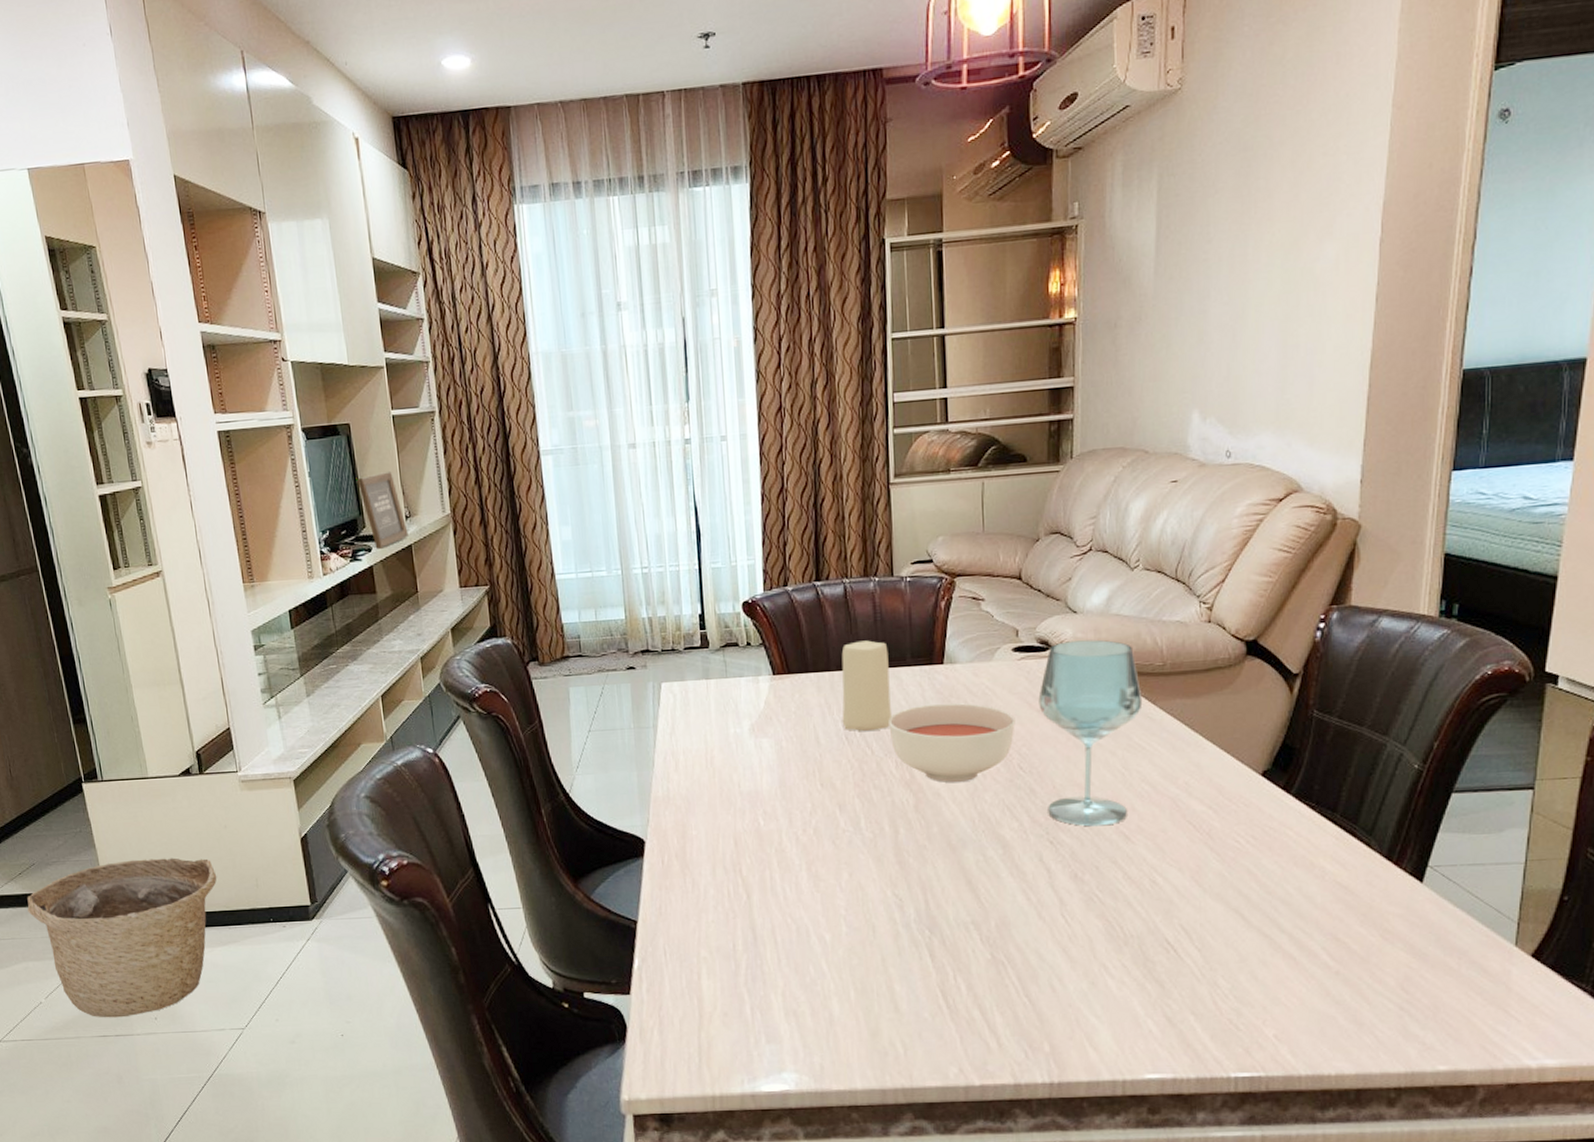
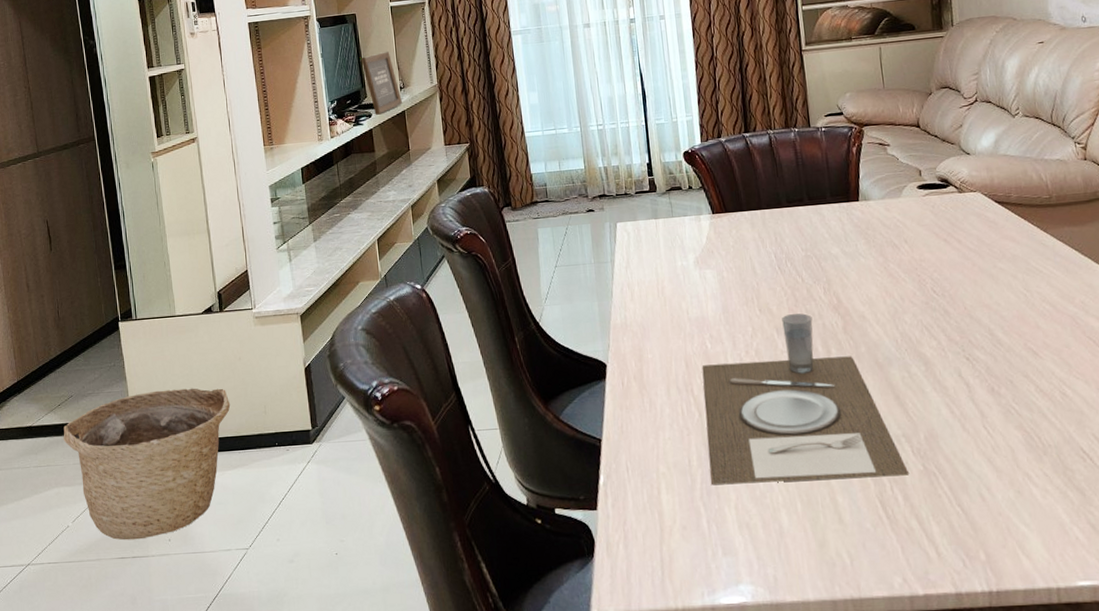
place setting: none [752,789,976,971] -> present [702,313,910,485]
candle: present [841,640,891,732] -> none [770,182,817,262]
bowl: present [888,703,1015,783] -> none [815,235,926,306]
wine glass: present [1038,639,1143,827] -> none [943,177,1036,344]

